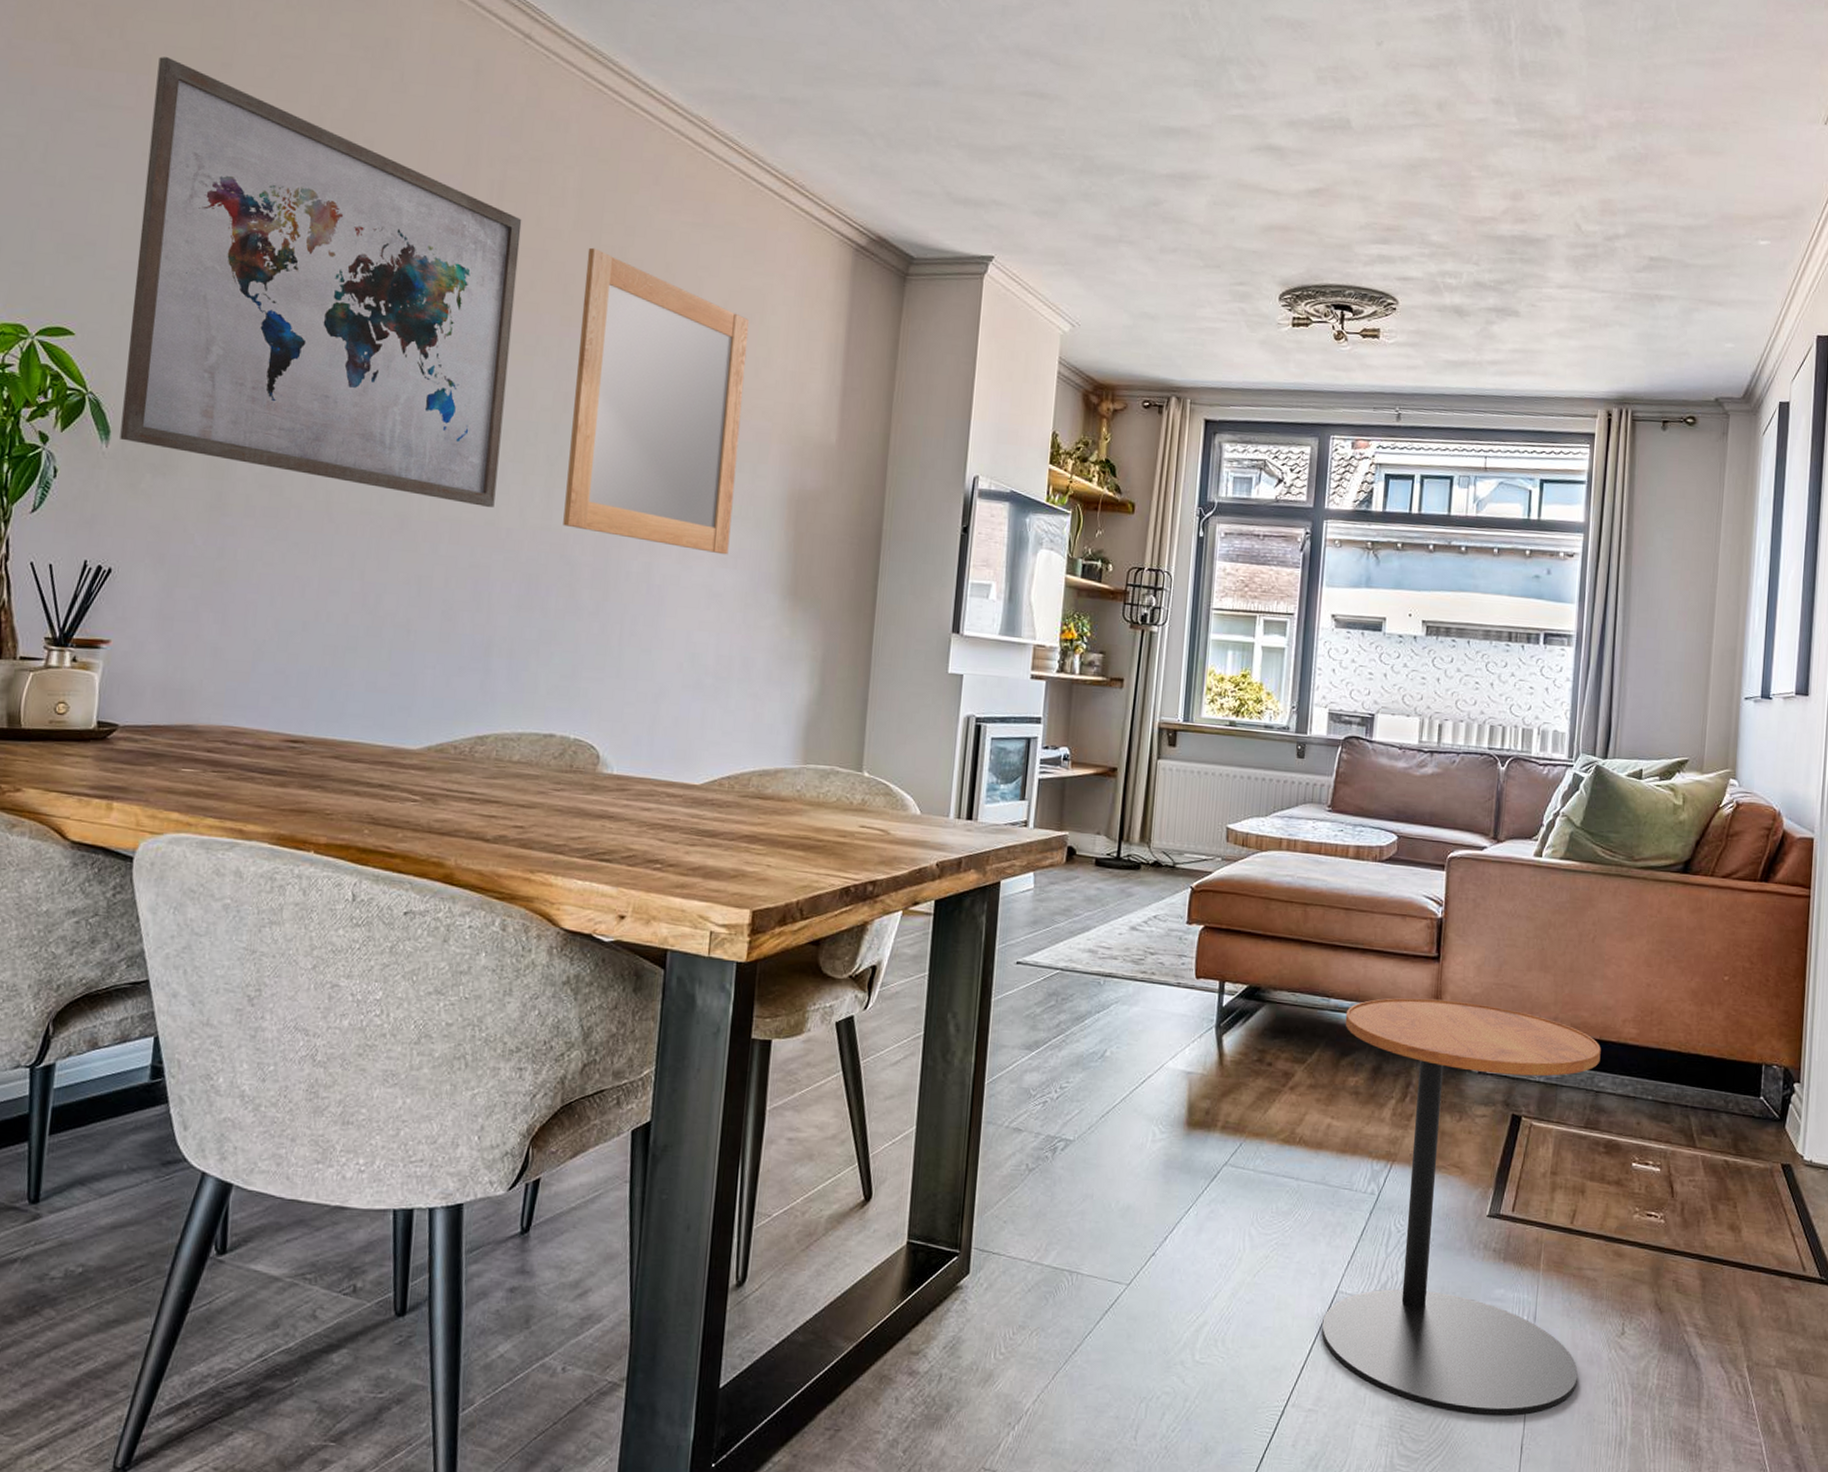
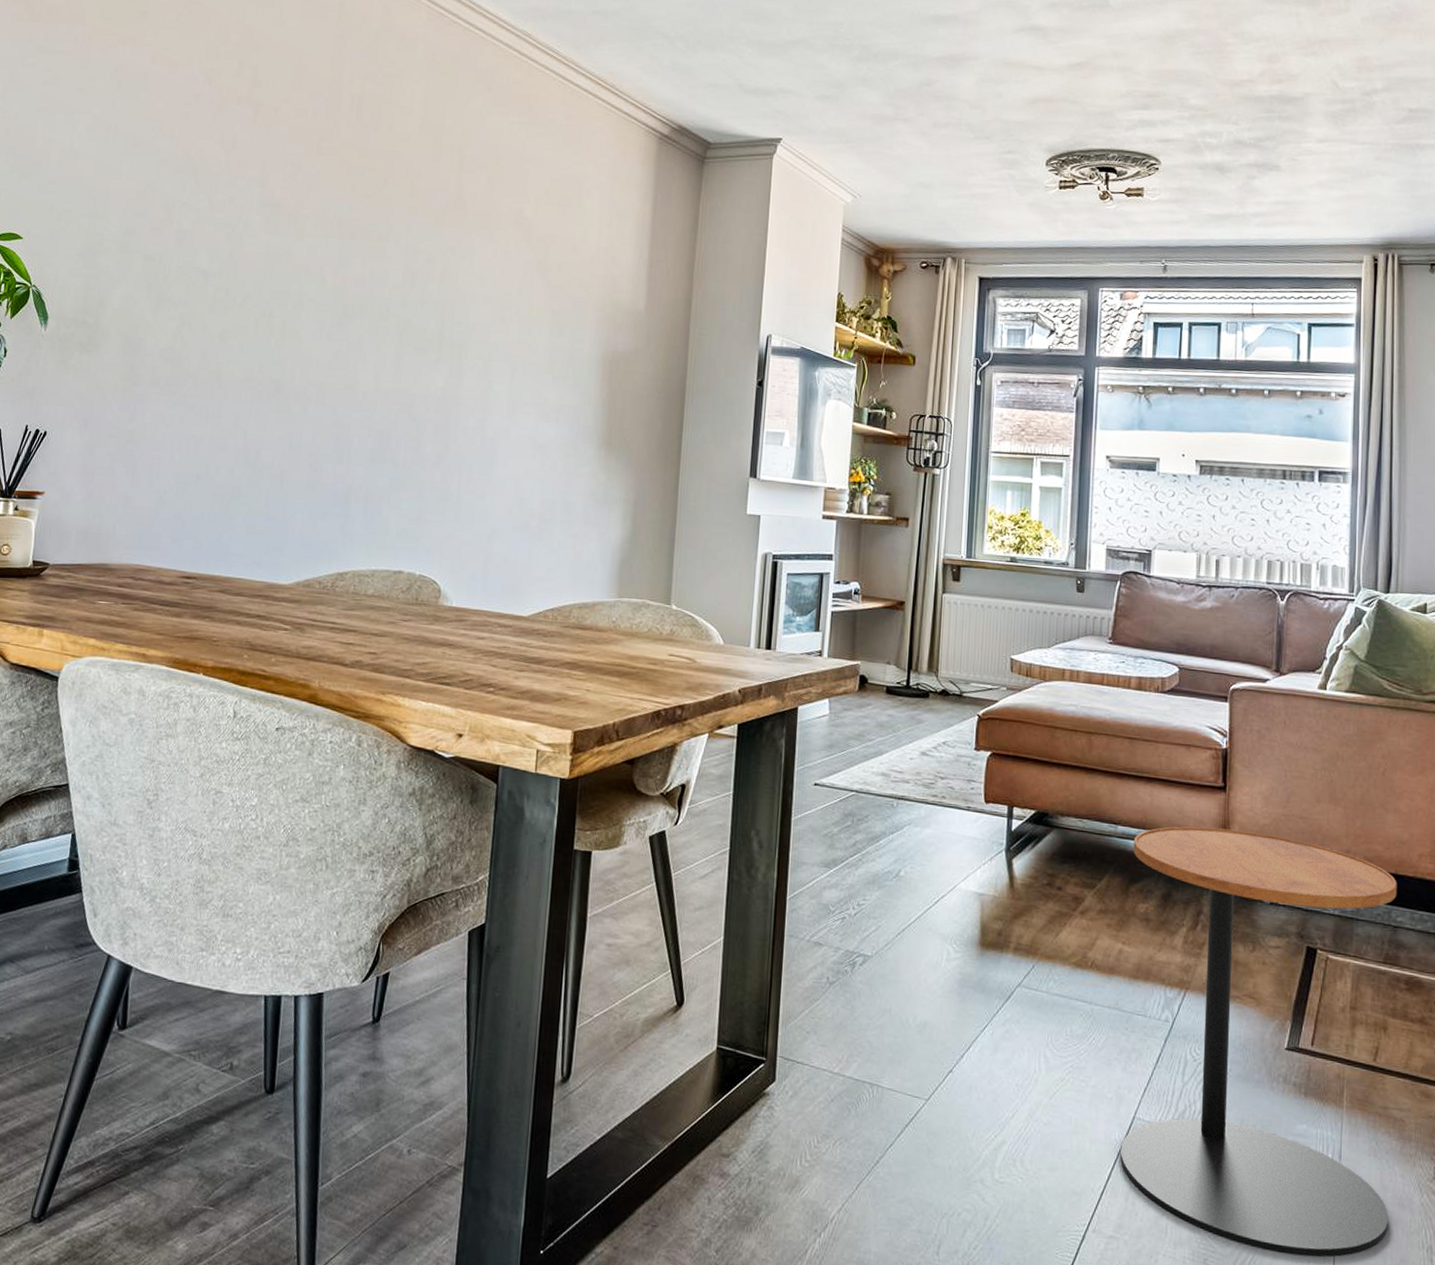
wall art: present [120,57,522,507] -> none [55,9,377,373]
home mirror: present [563,247,750,555] -> none [410,147,568,411]

